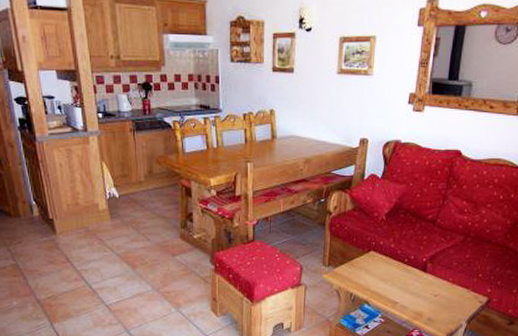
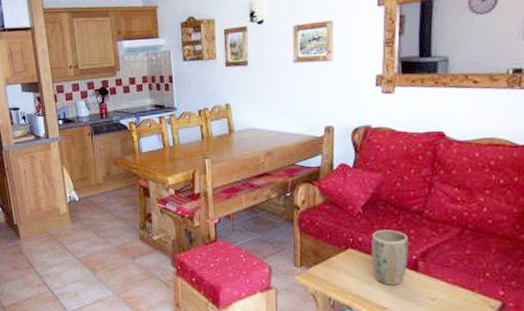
plant pot: none [389,235,421,283] -> present [371,229,409,285]

